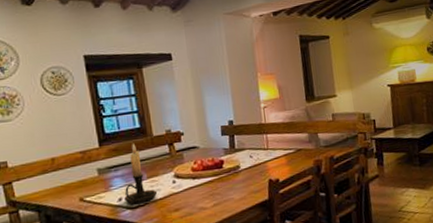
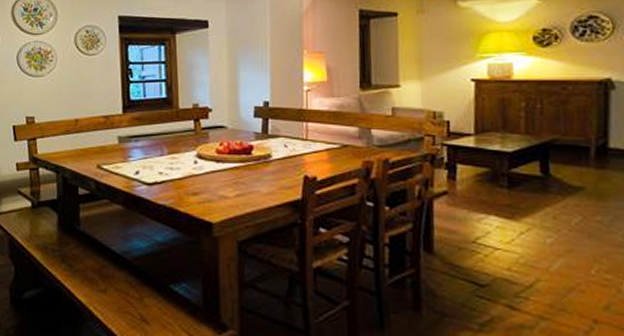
candle holder: present [124,144,158,205] -> none [142,114,177,181]

